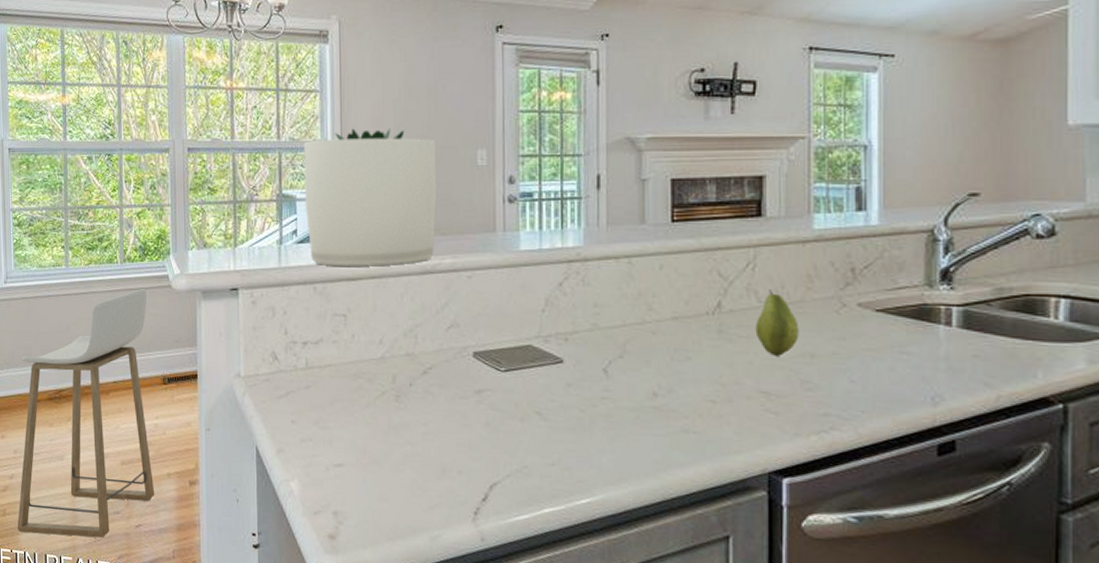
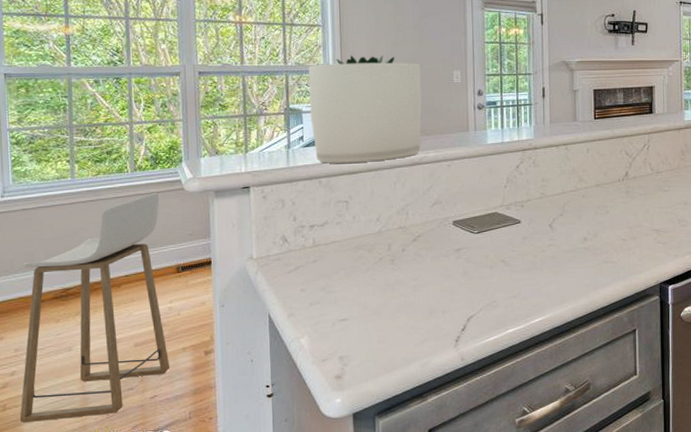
fruit: present [755,290,799,356] -> none [650,162,677,205]

